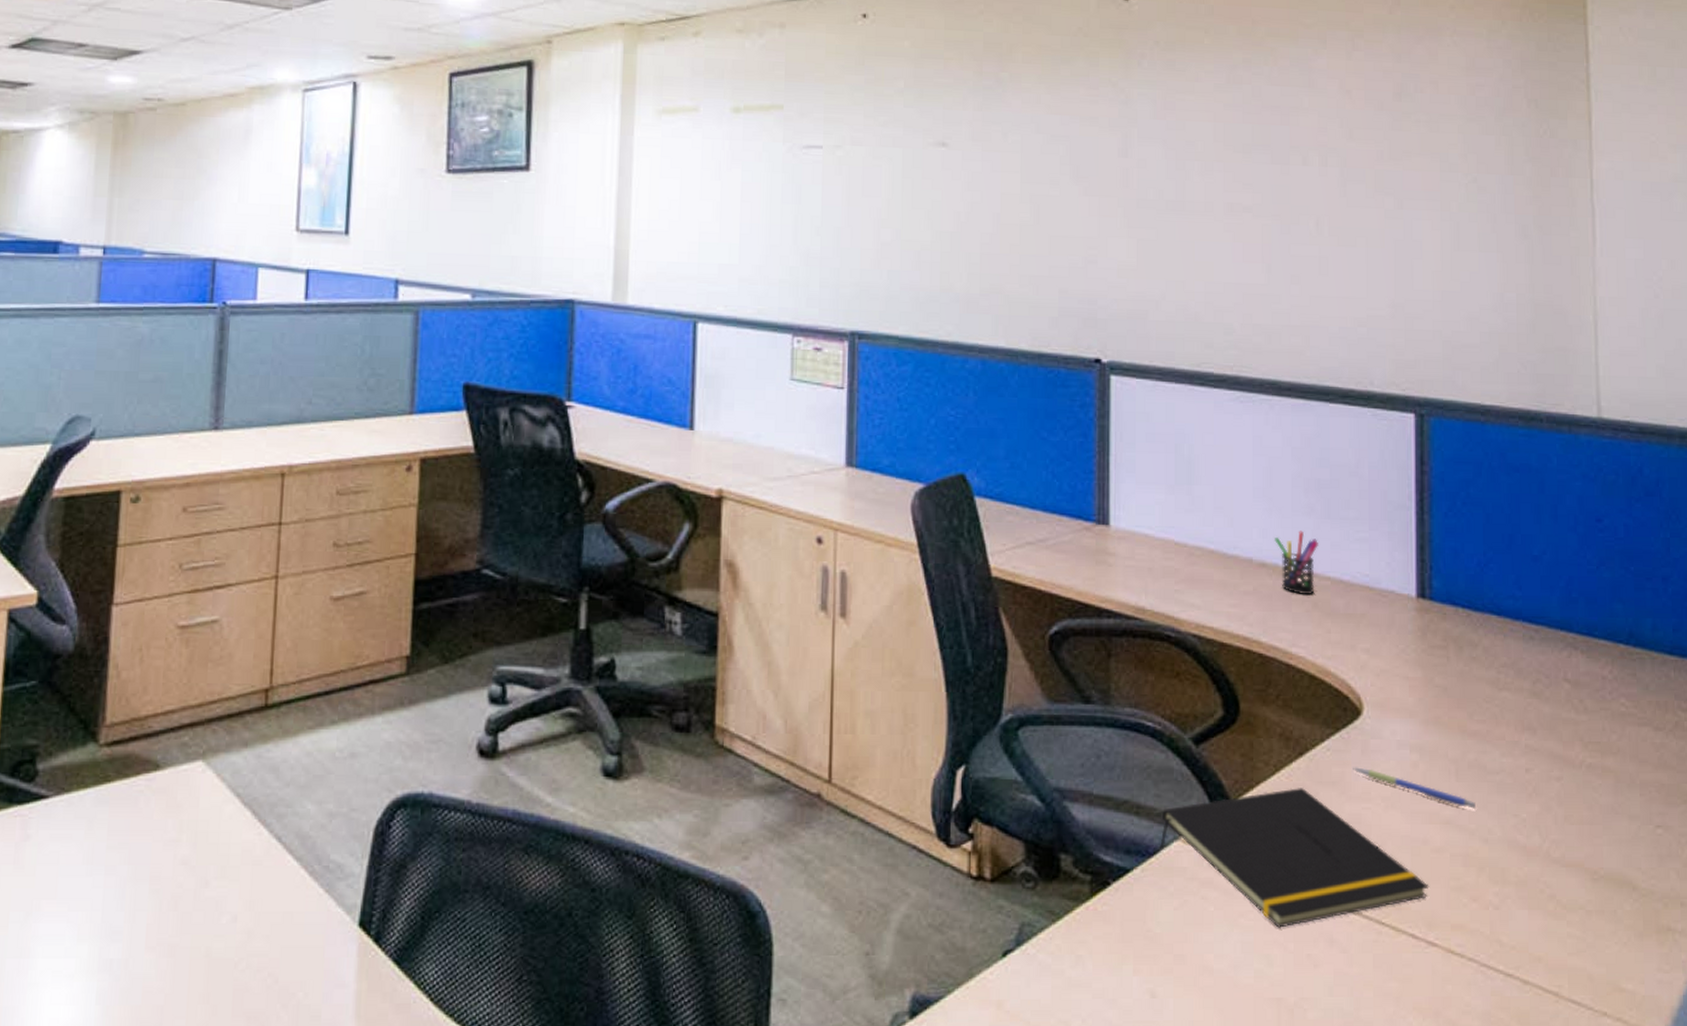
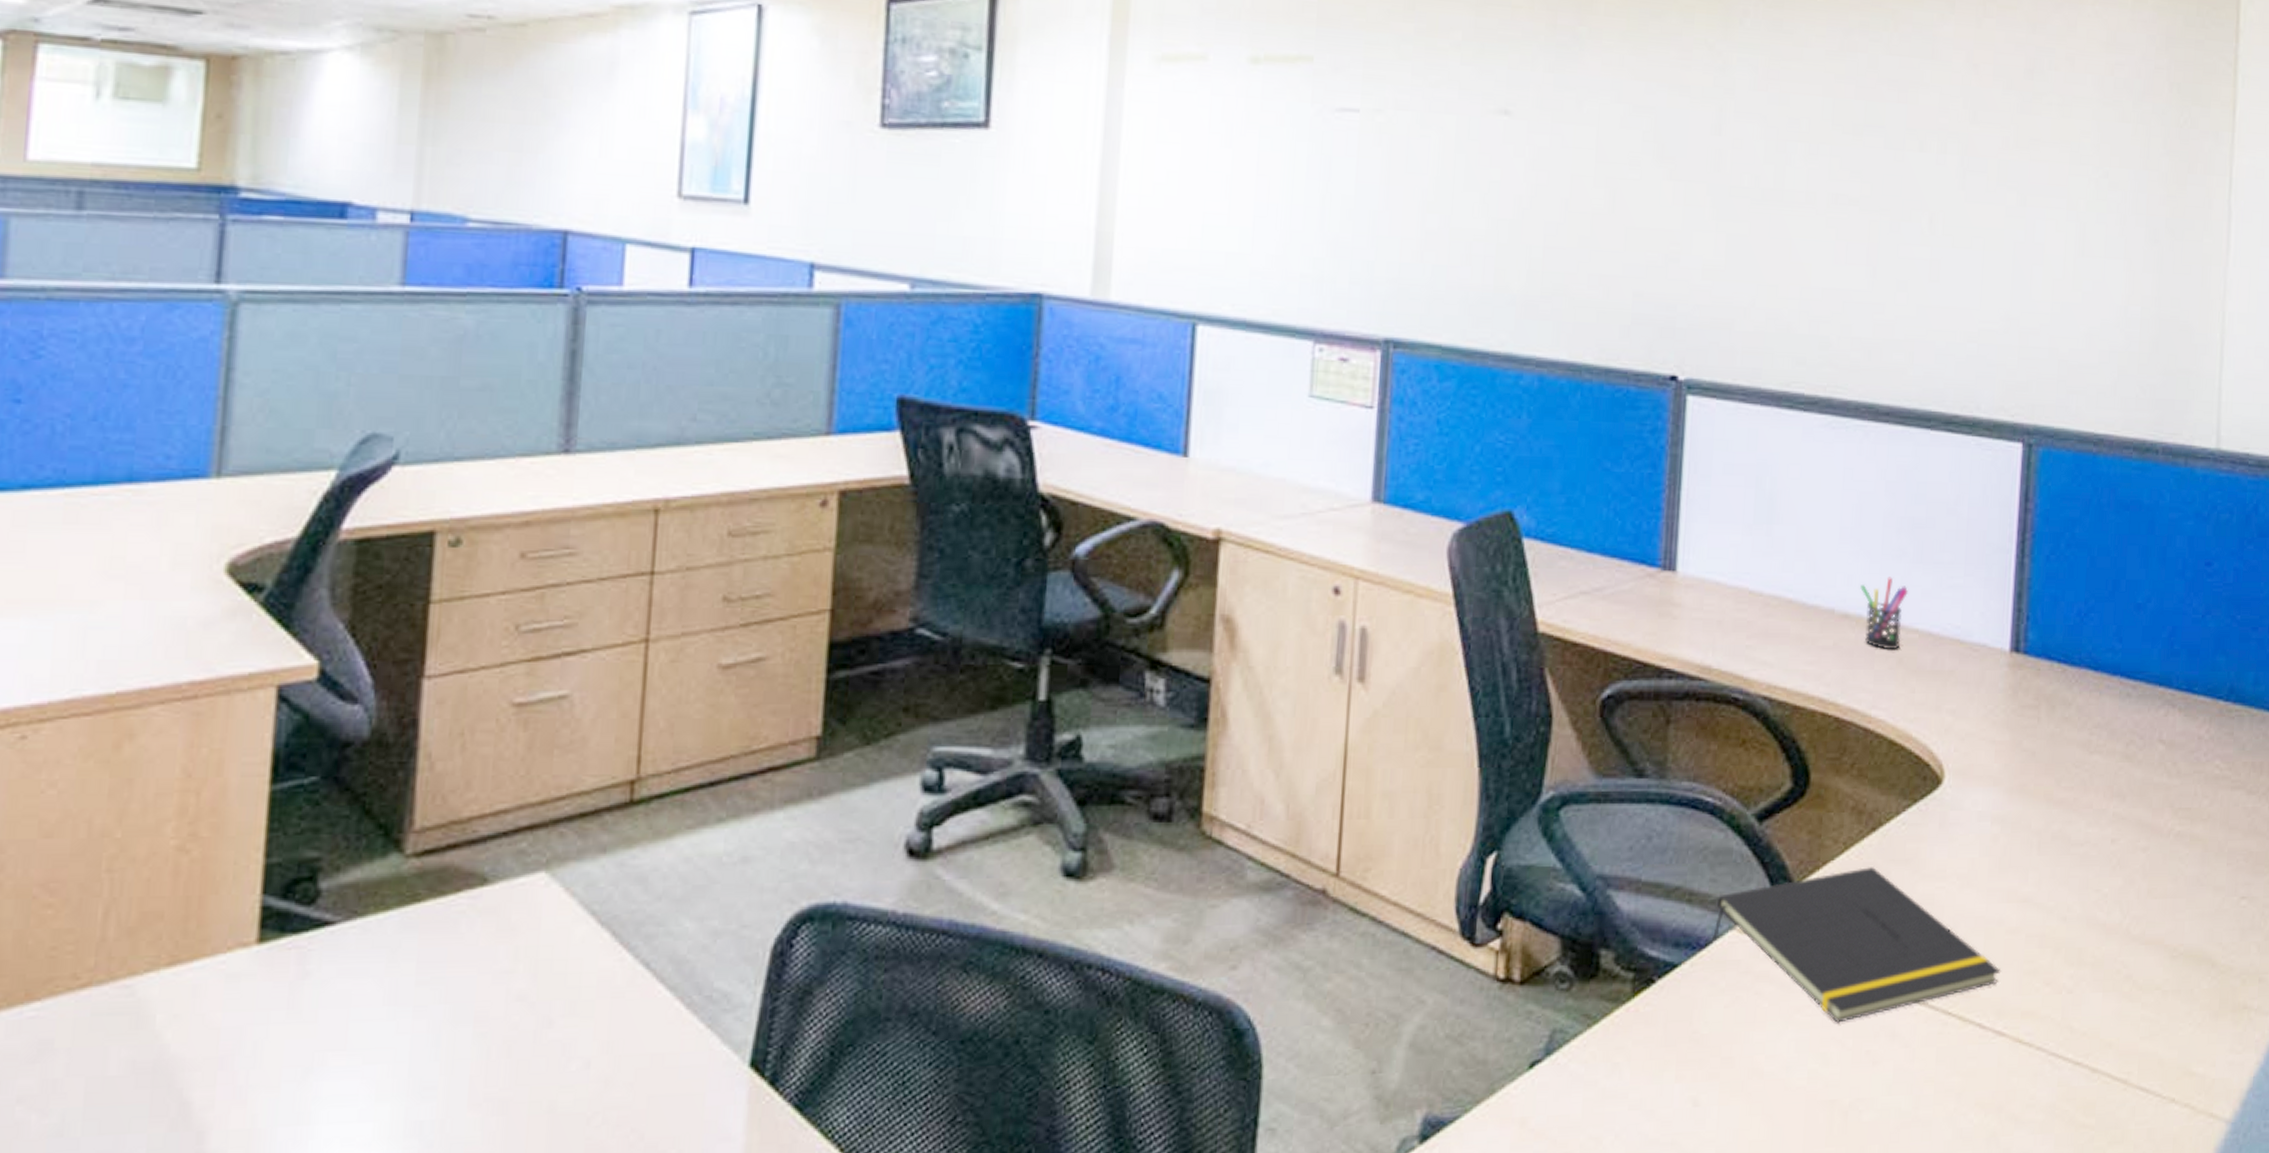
pen: present [1353,767,1476,809] -> none [1929,842,2056,885]

